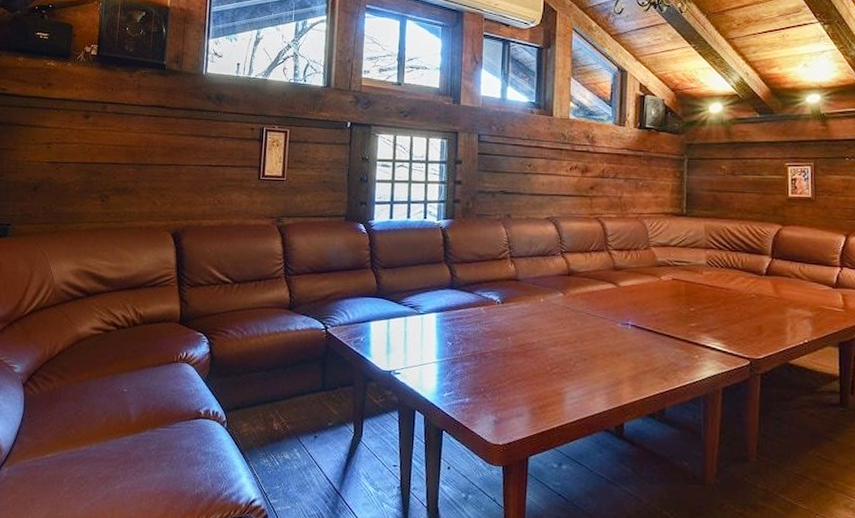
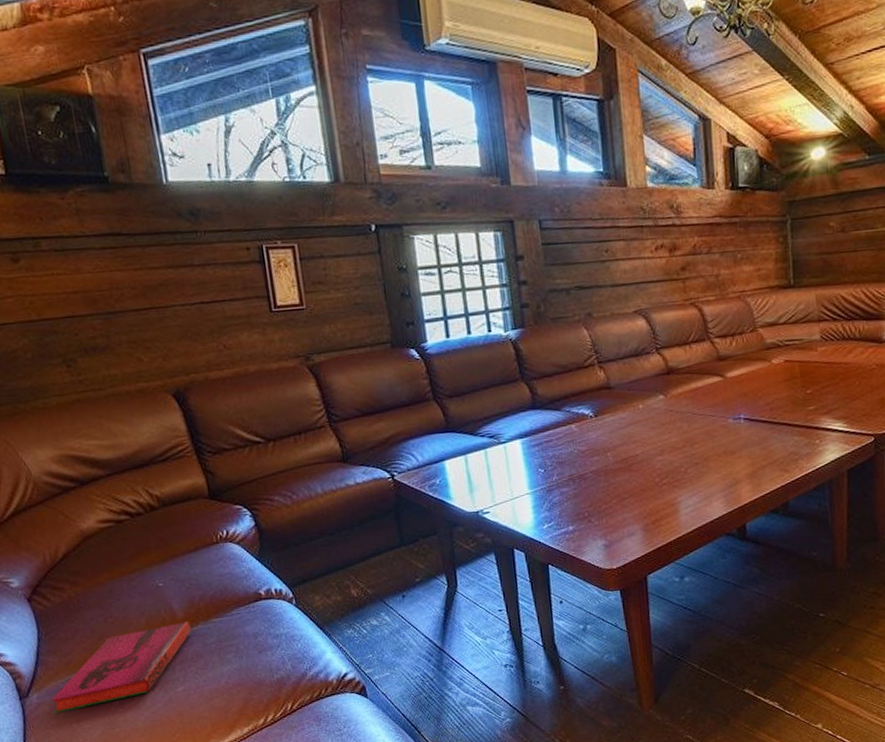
hardback book: none [16,426,139,489] -> present [51,622,191,714]

